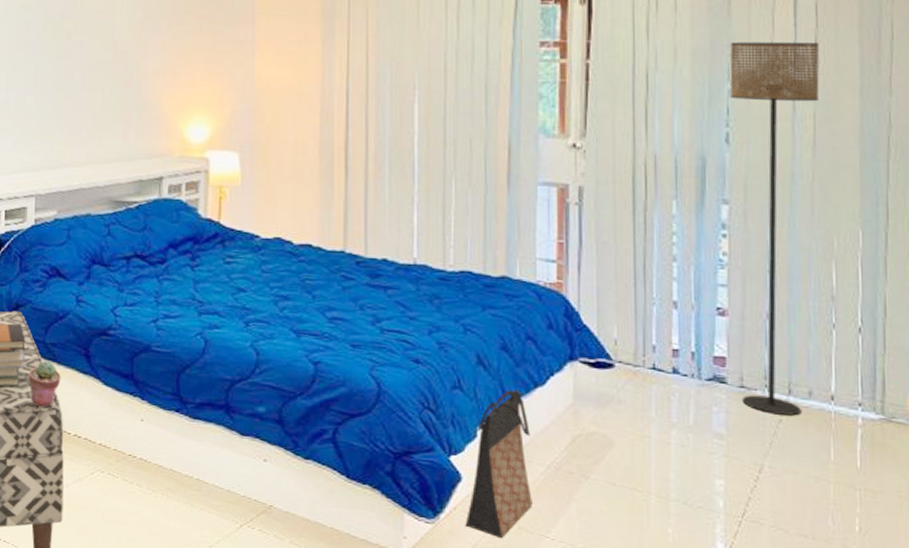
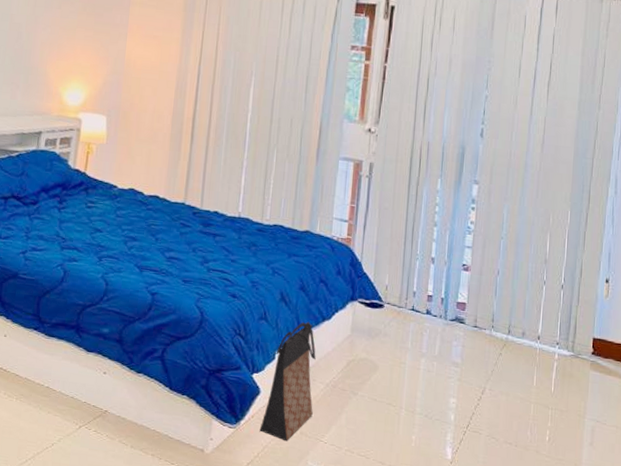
floor lamp: present [730,42,820,416] -> none [475,58,553,351]

